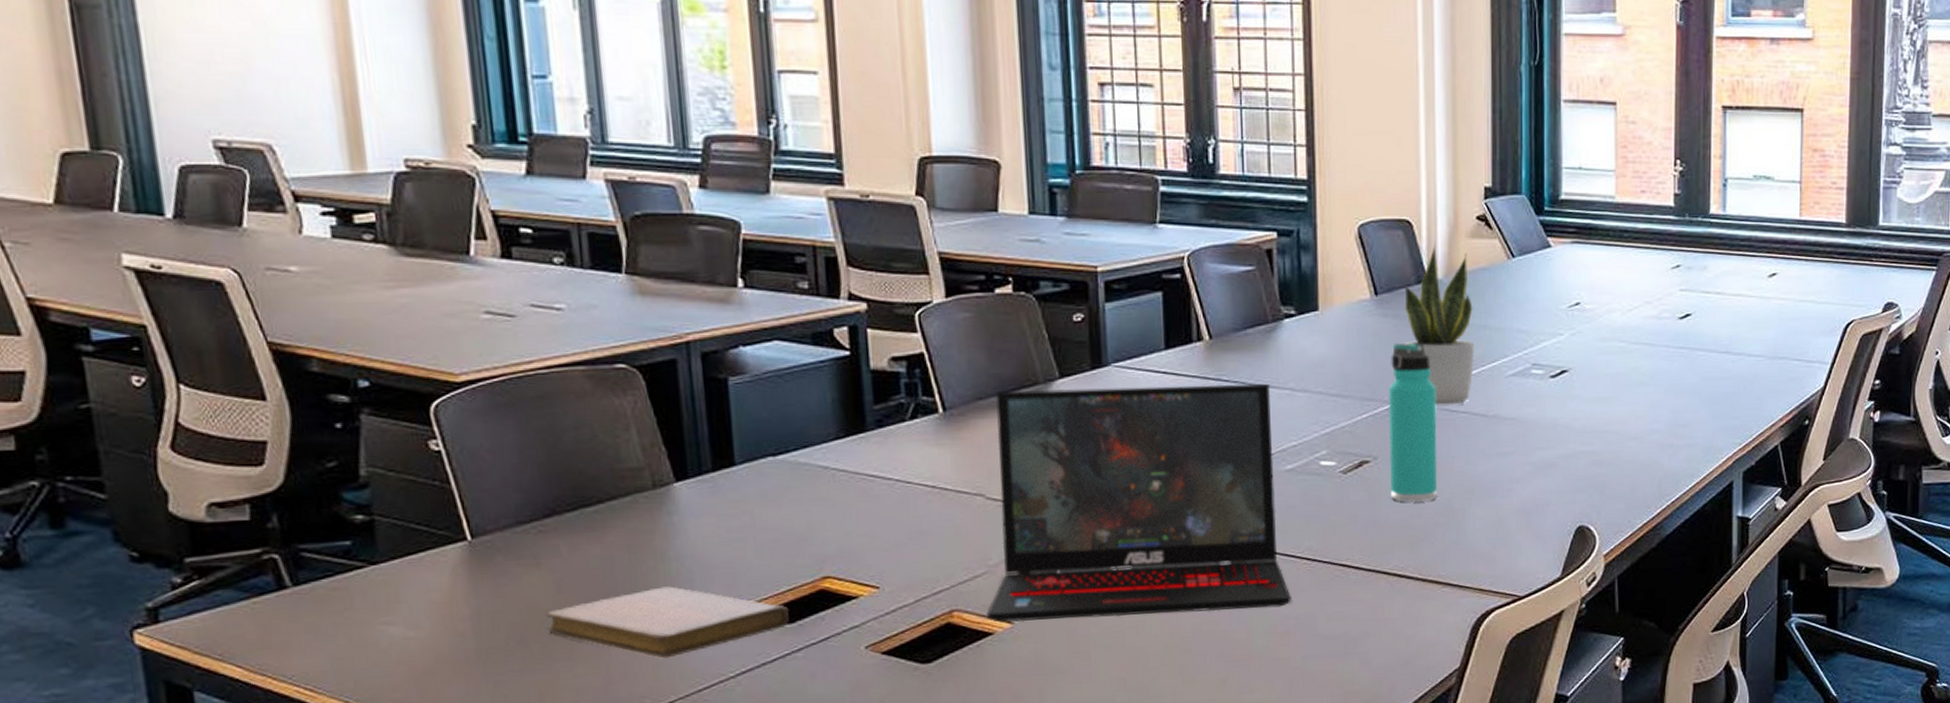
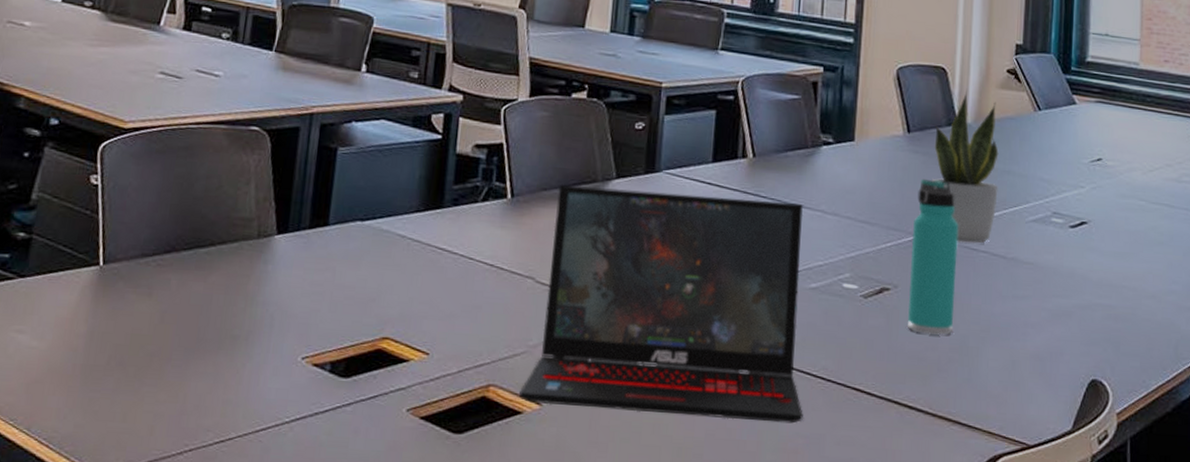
notebook: present [545,586,789,659] -> none [144,328,347,396]

